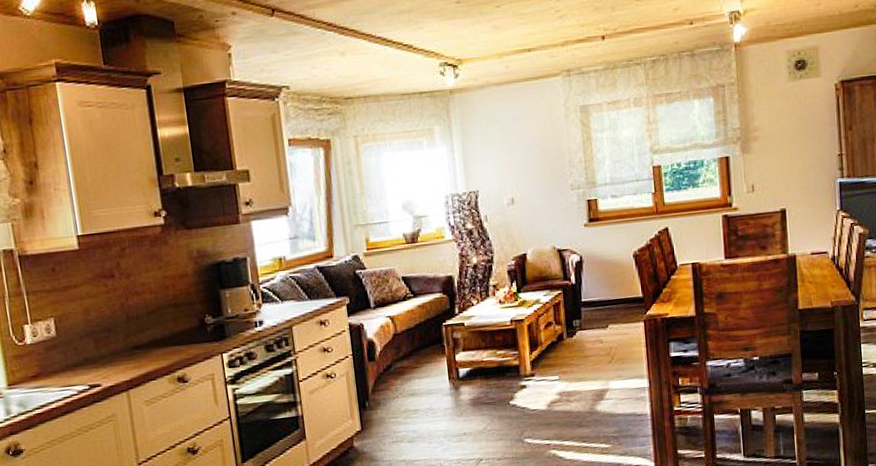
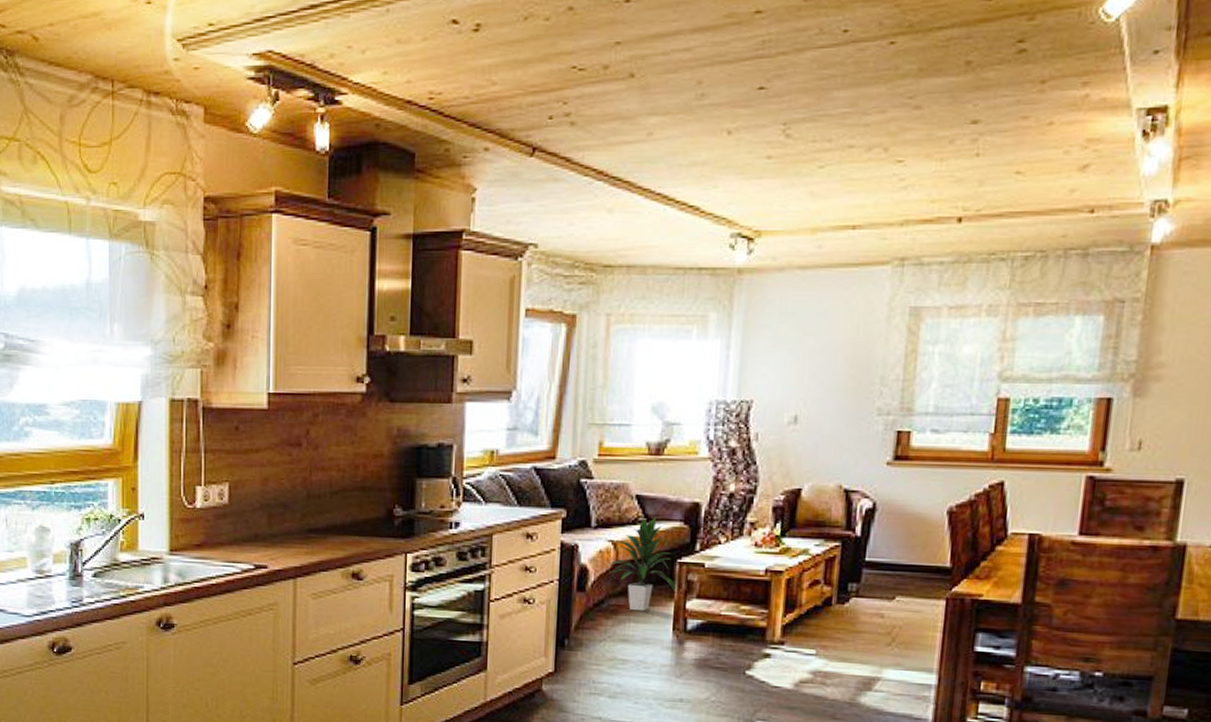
indoor plant: none [391,292,448,370] -> present [608,517,678,612]

